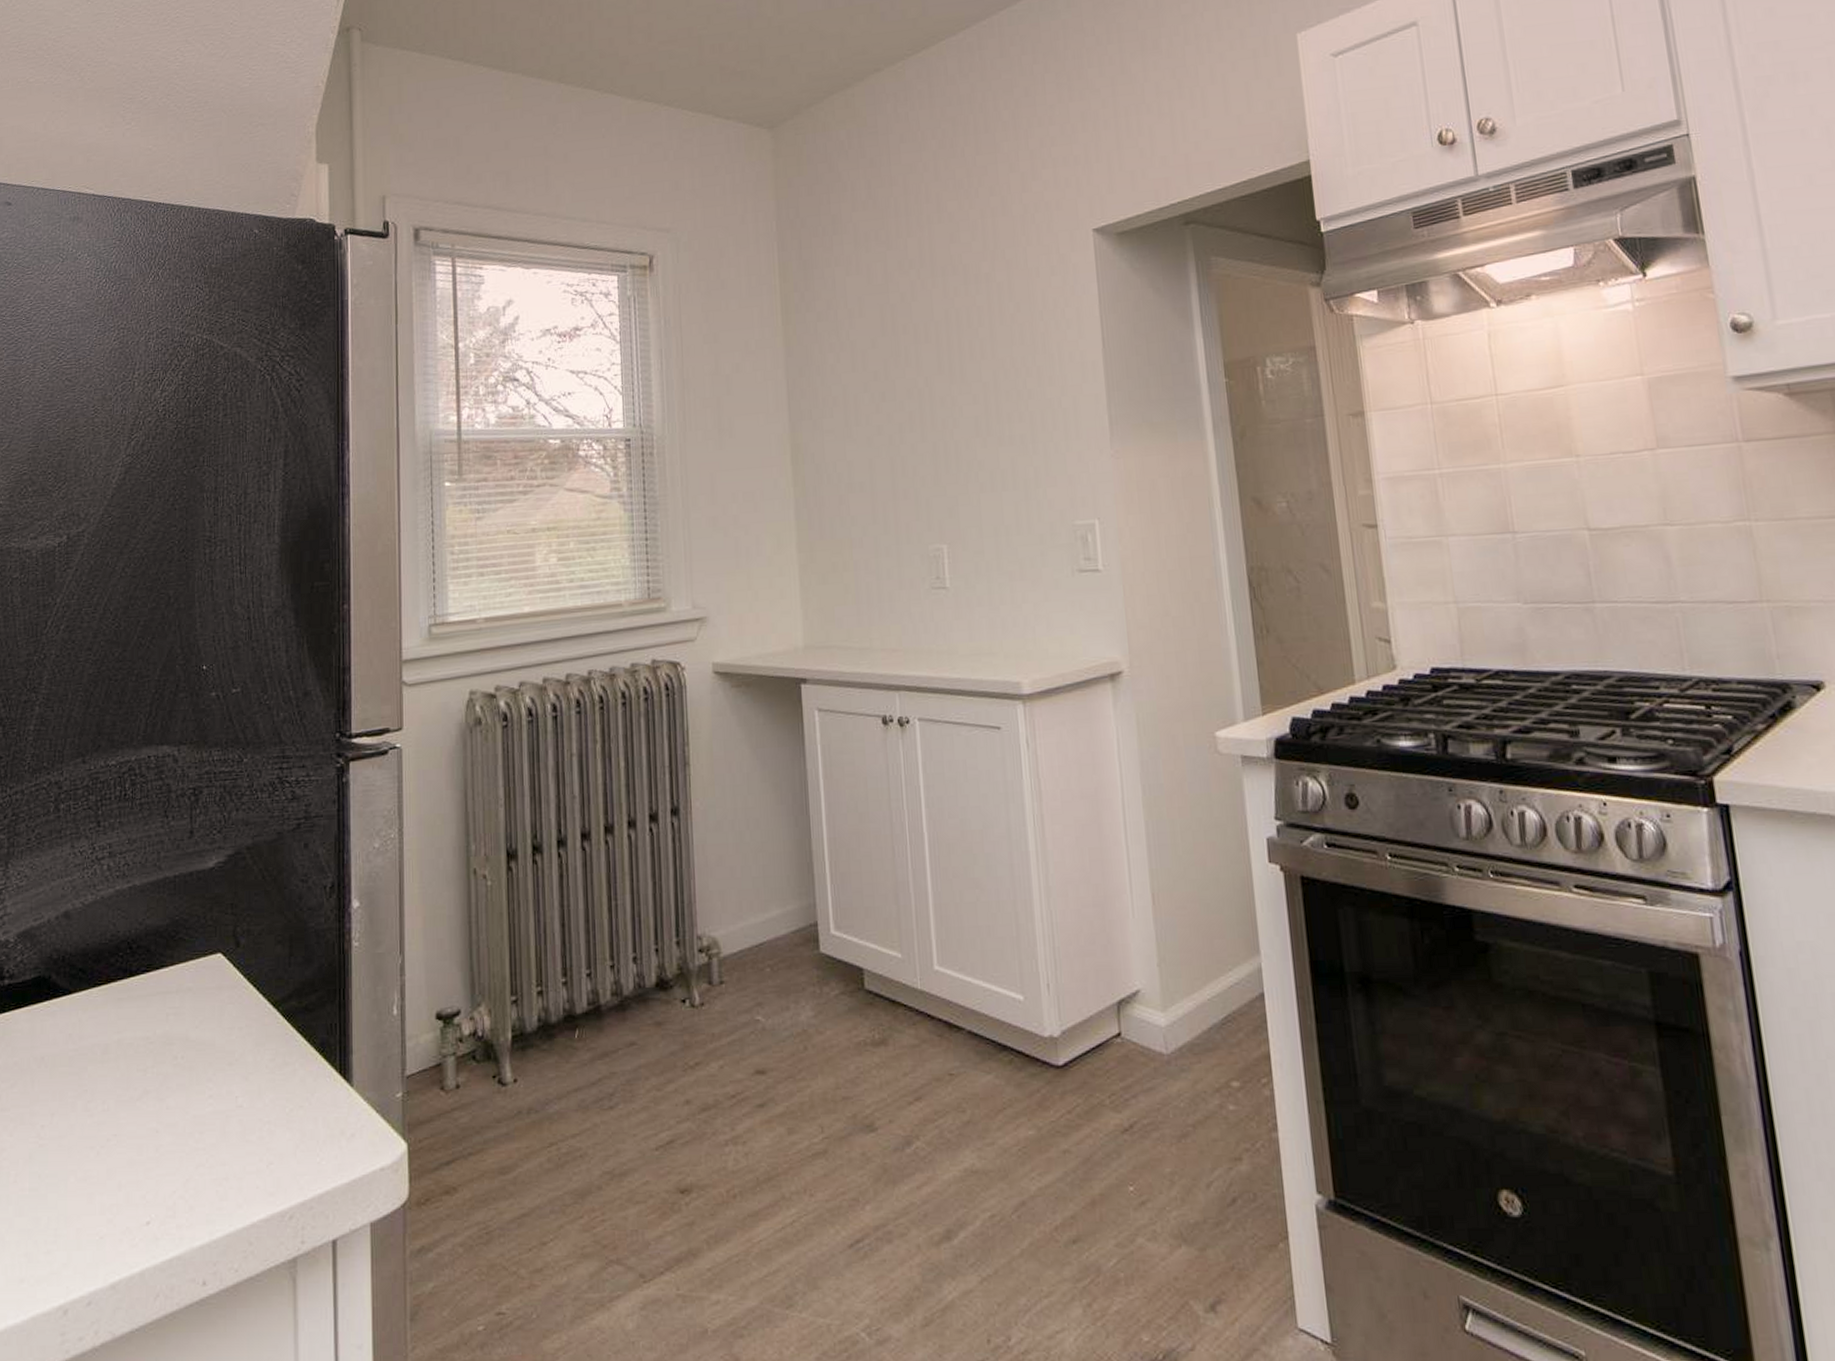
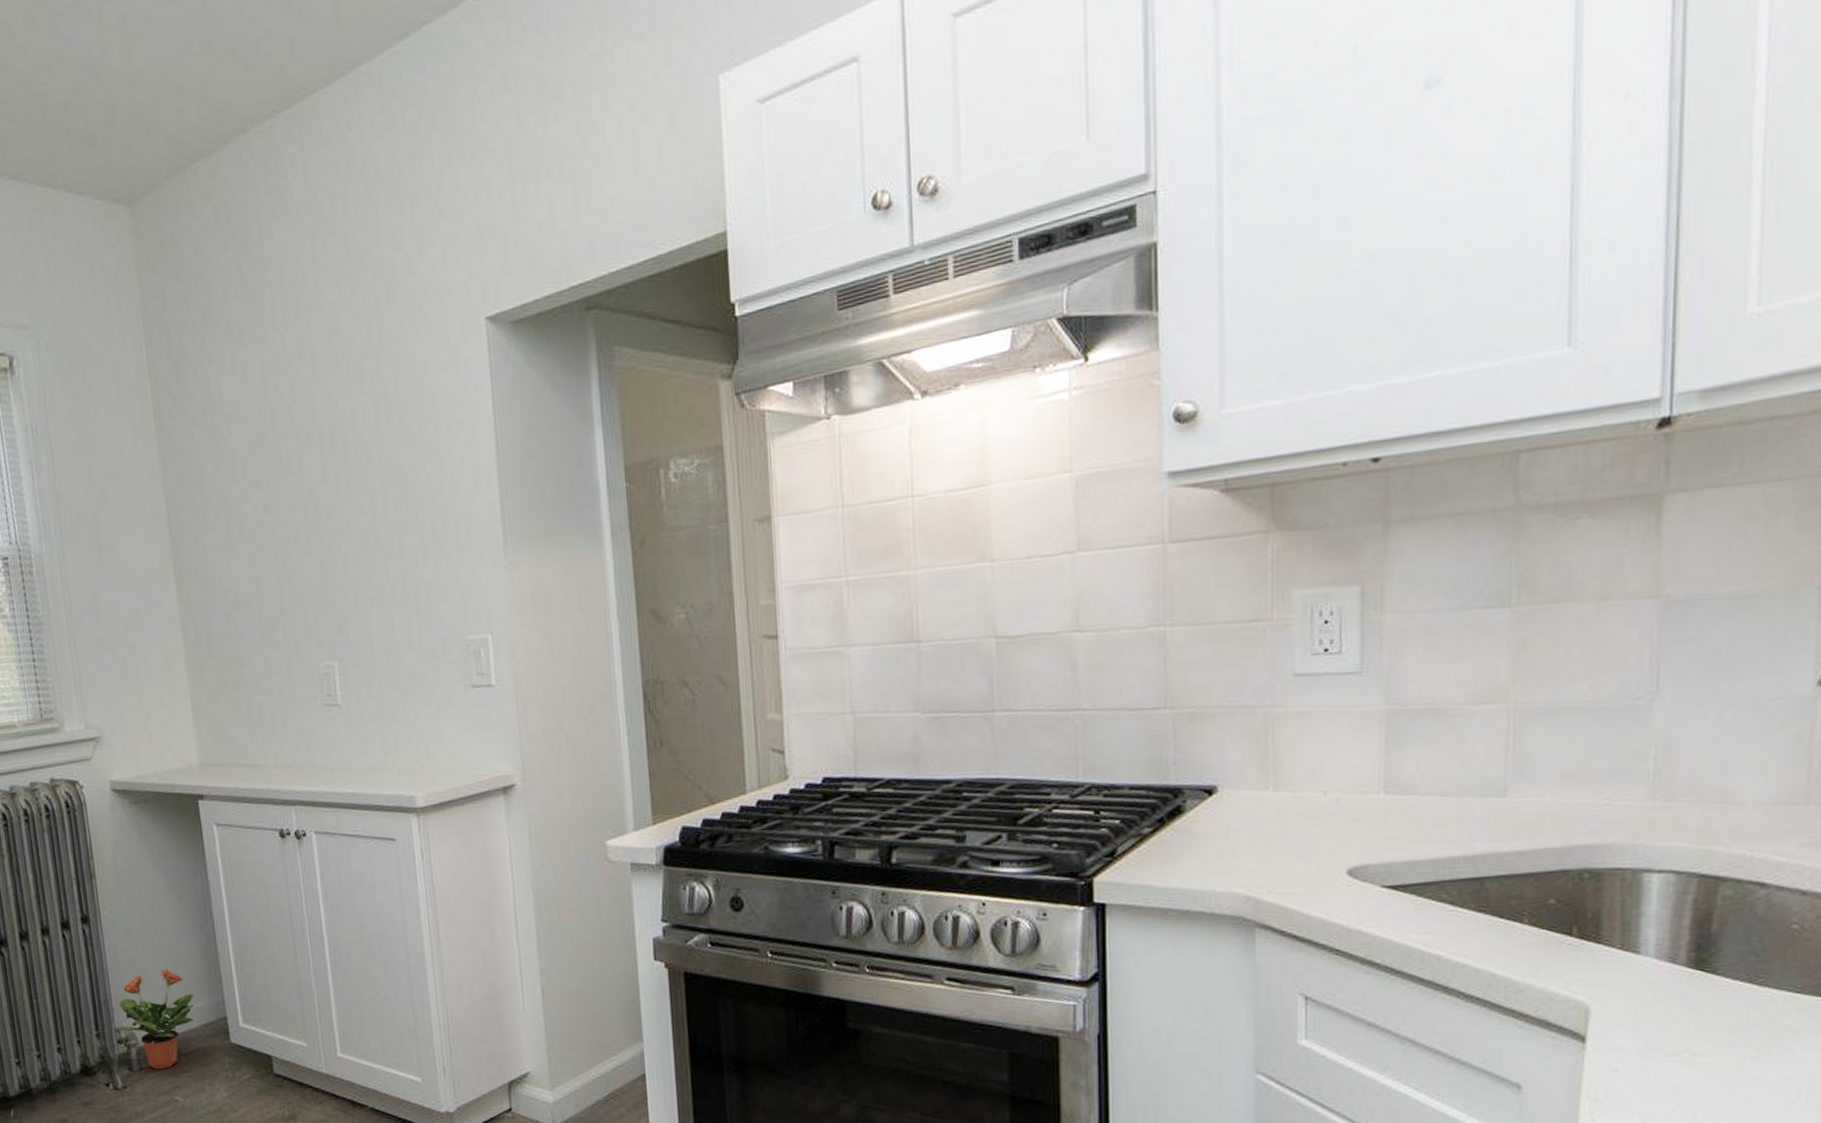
potted plant: none [699,868,785,984] -> present [117,969,195,1070]

